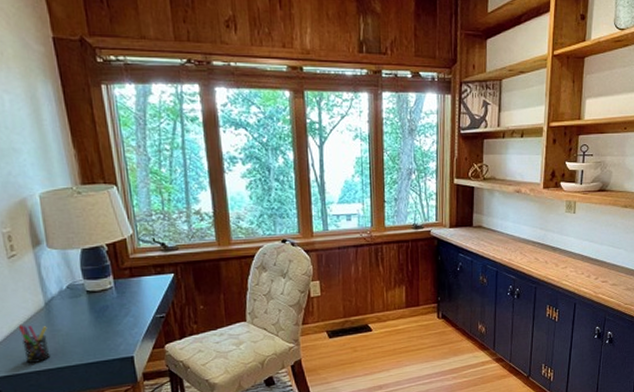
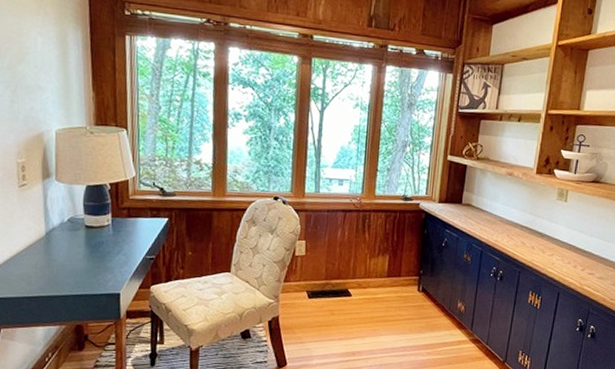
pen holder: present [18,325,51,363] -> none [18,251,45,289]

